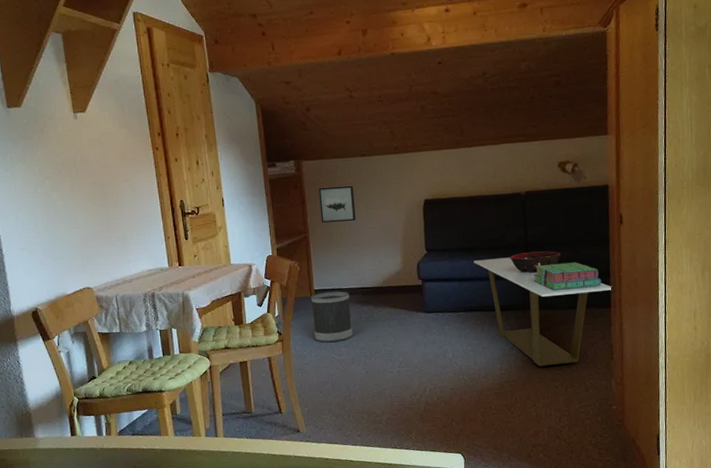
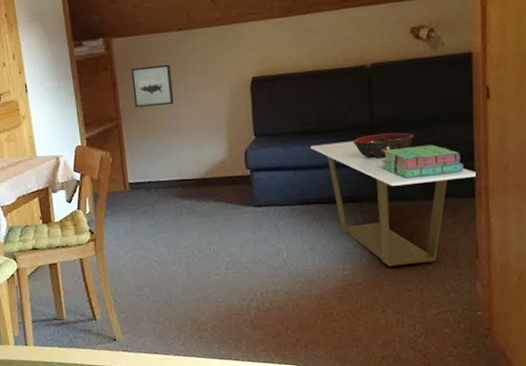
wastebasket: present [310,291,353,343] -> none [124,184,173,242]

